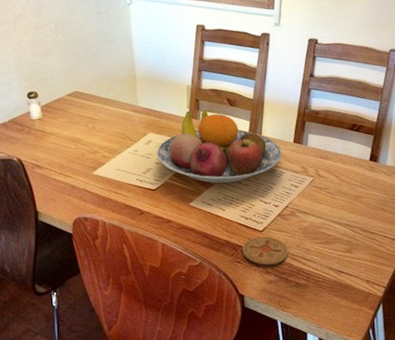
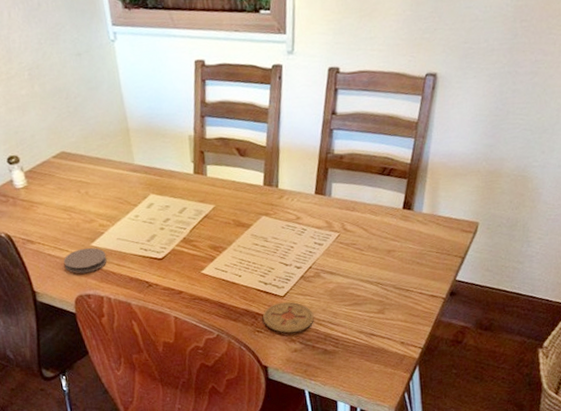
coaster: none [66,175,106,198] -> present [63,247,107,274]
fruit bowl: present [157,110,282,184] -> none [160,163,302,248]

